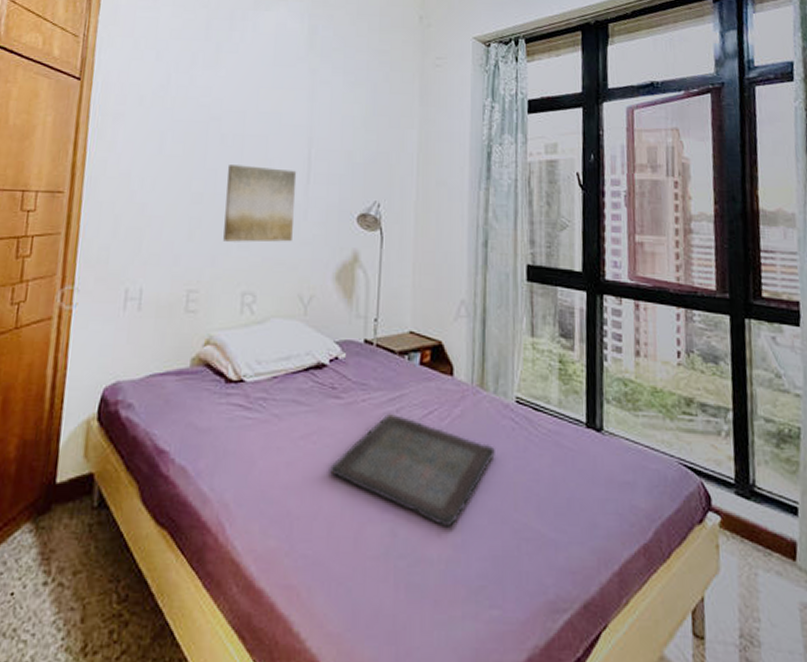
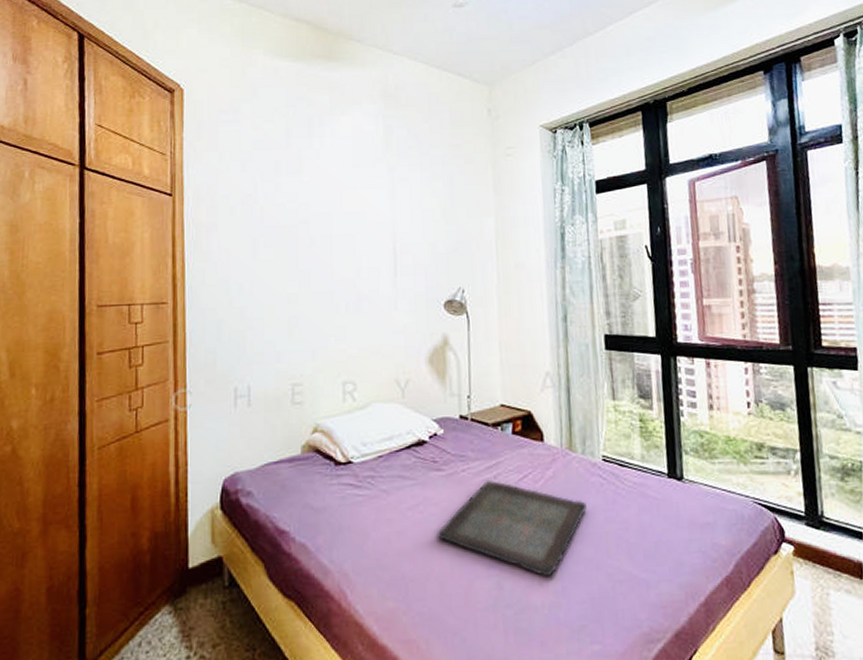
wall art: present [223,165,297,243] -> none [320,264,385,336]

